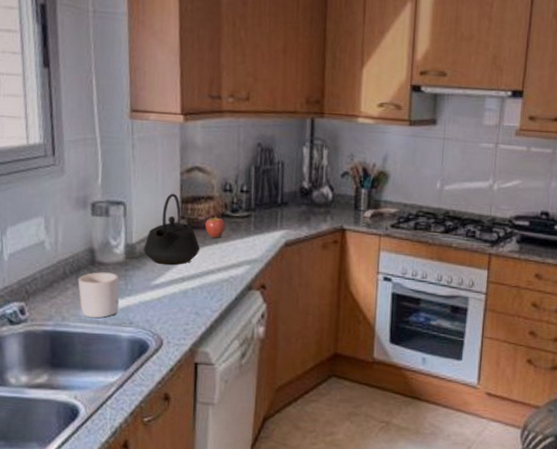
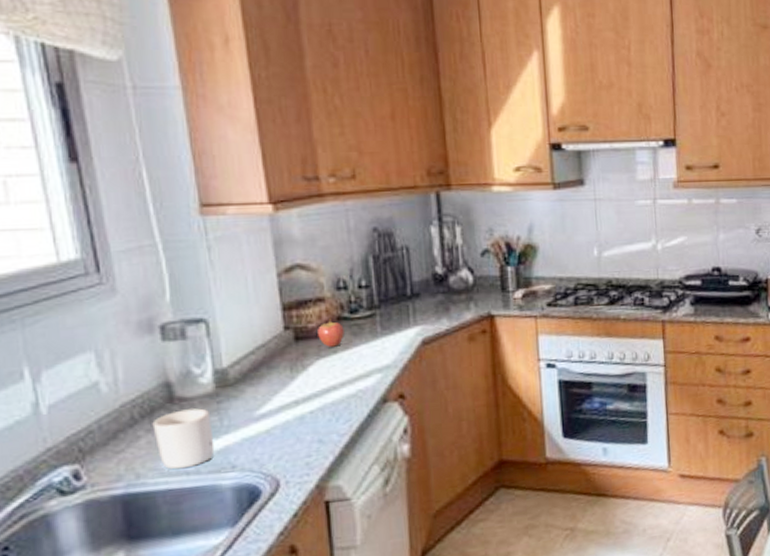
kettle: present [144,193,200,266] -> none [239,300,314,389]

